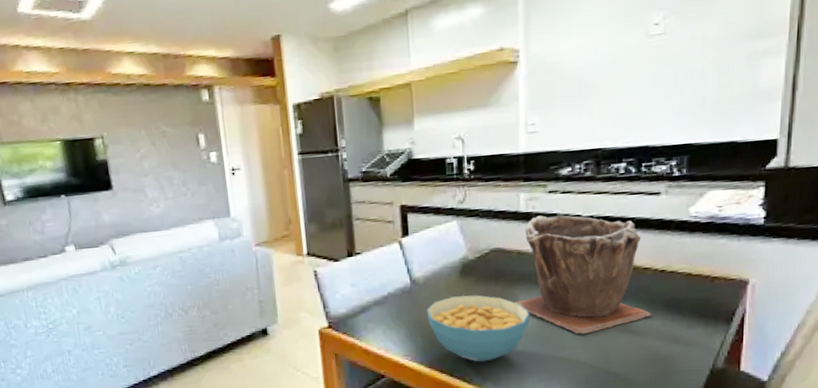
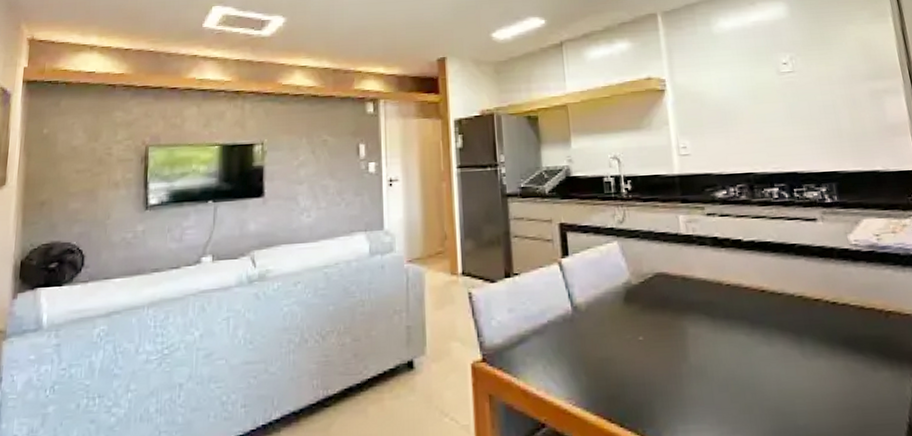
cereal bowl: present [426,295,530,362] -> none [590,325,703,409]
plant pot: present [515,215,651,335] -> none [685,239,832,376]

